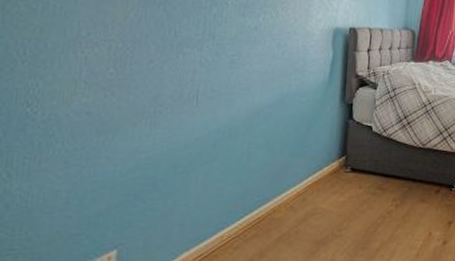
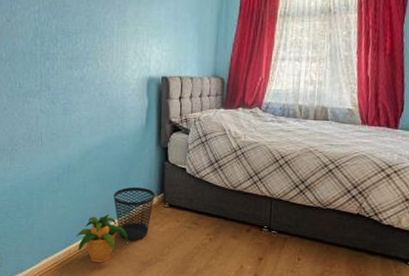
potted plant: none [232,186,300,249] -> present [76,214,128,263]
wastebasket: none [285,150,335,216] -> present [114,187,154,240]

